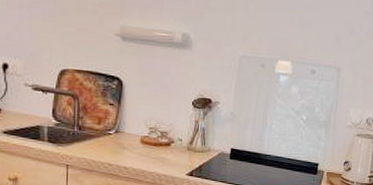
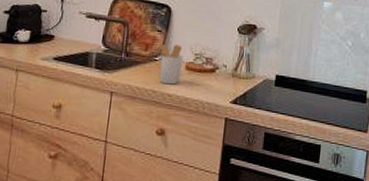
utensil holder: none [106,116,139,158] -> present [153,43,184,85]

